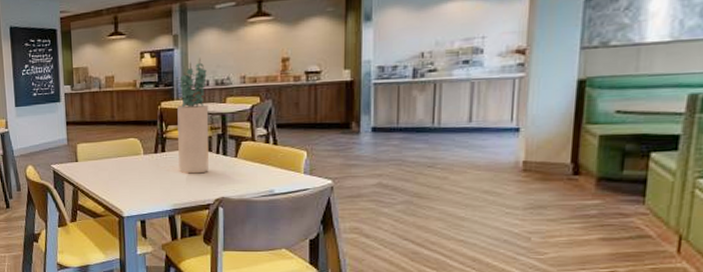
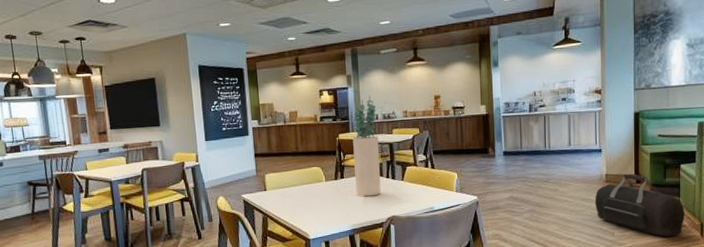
duffel bag: none [503,161,652,250] -> present [594,173,684,237]

